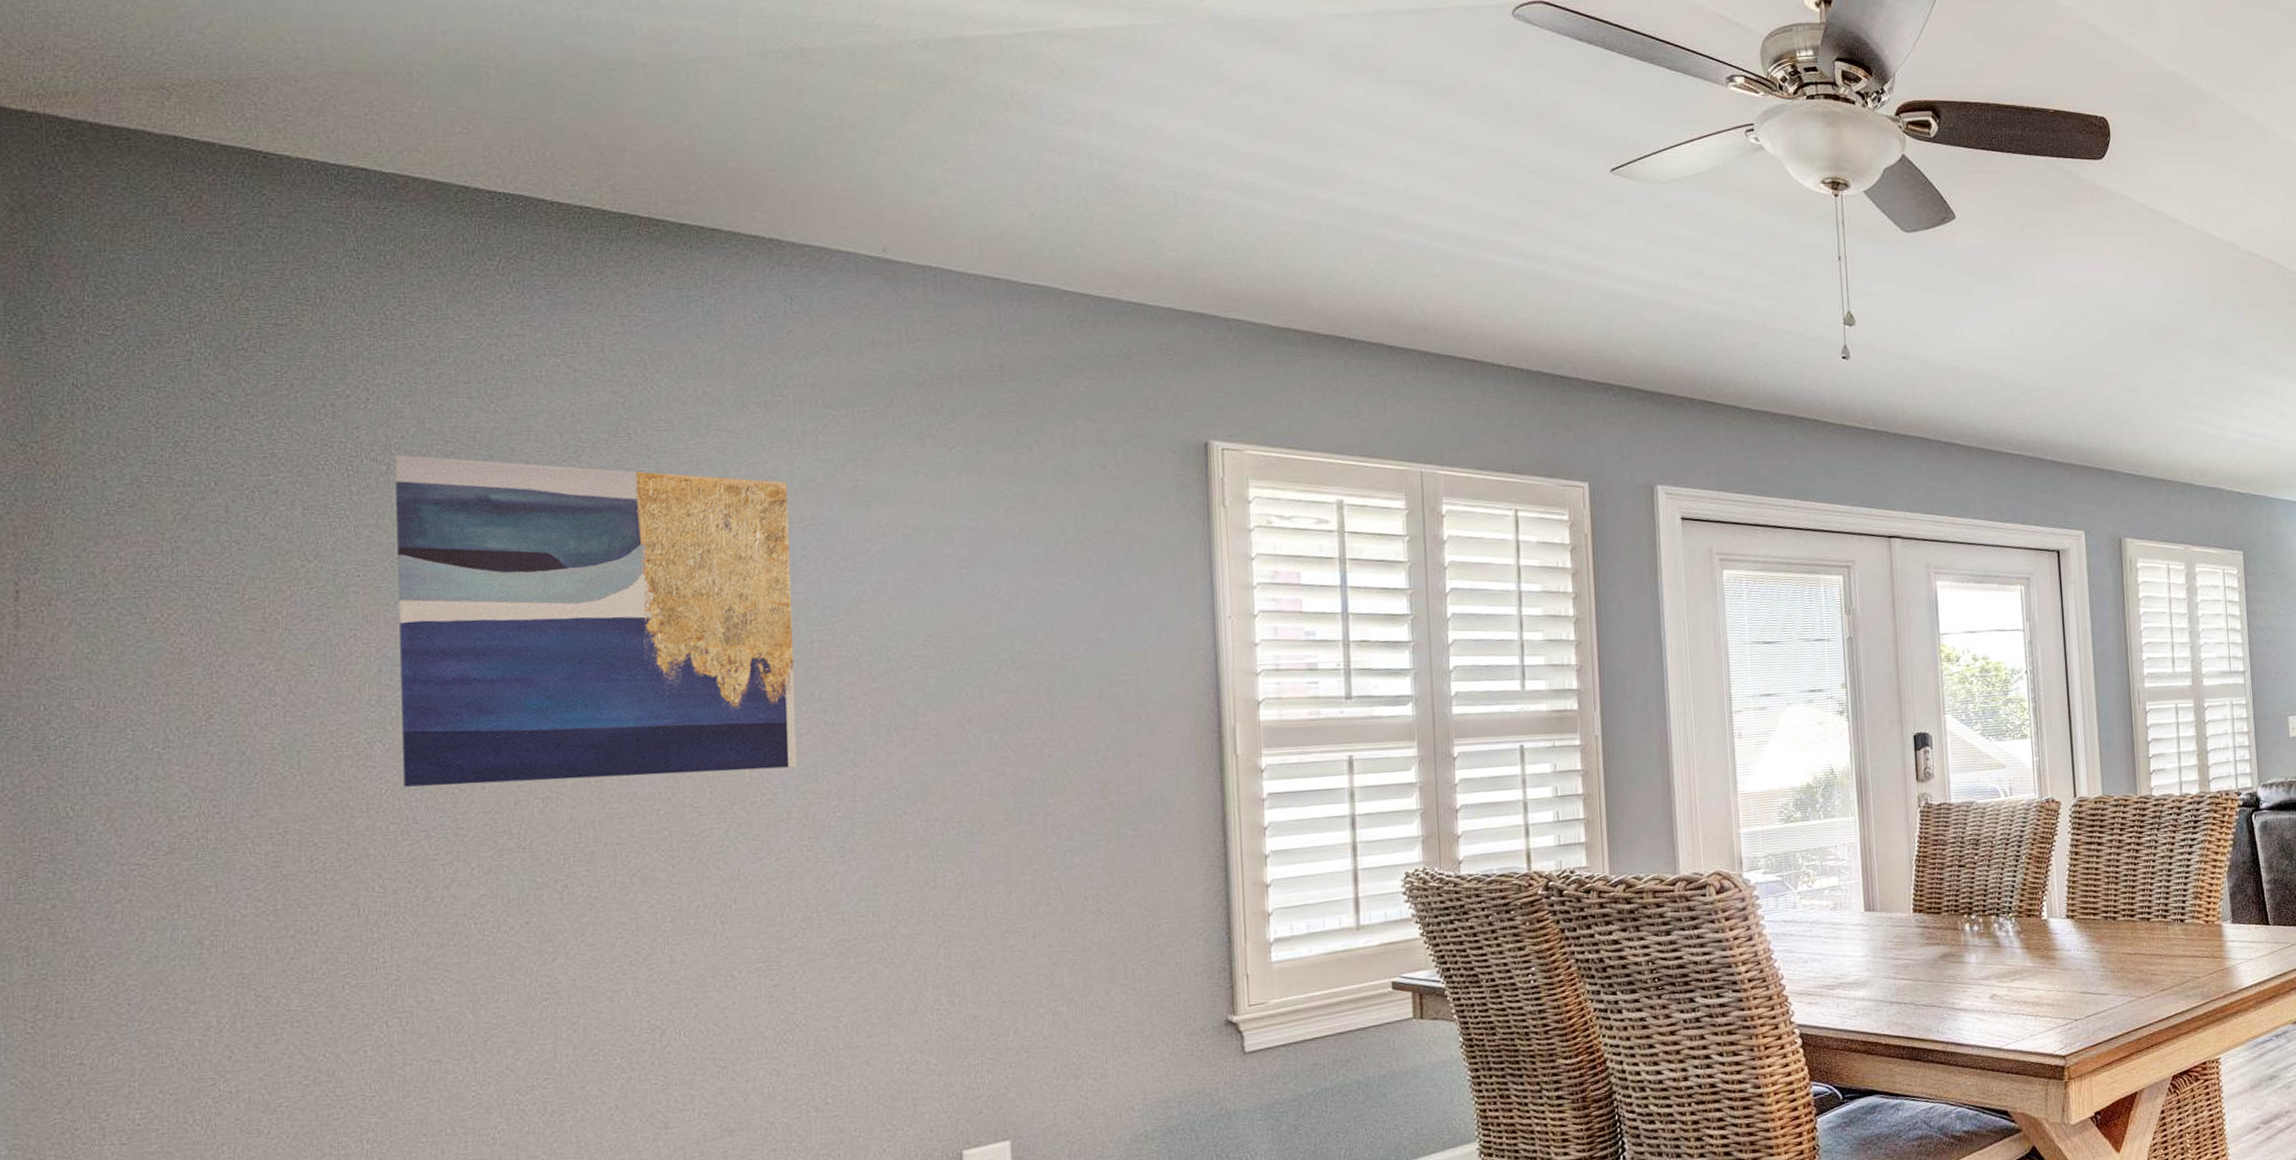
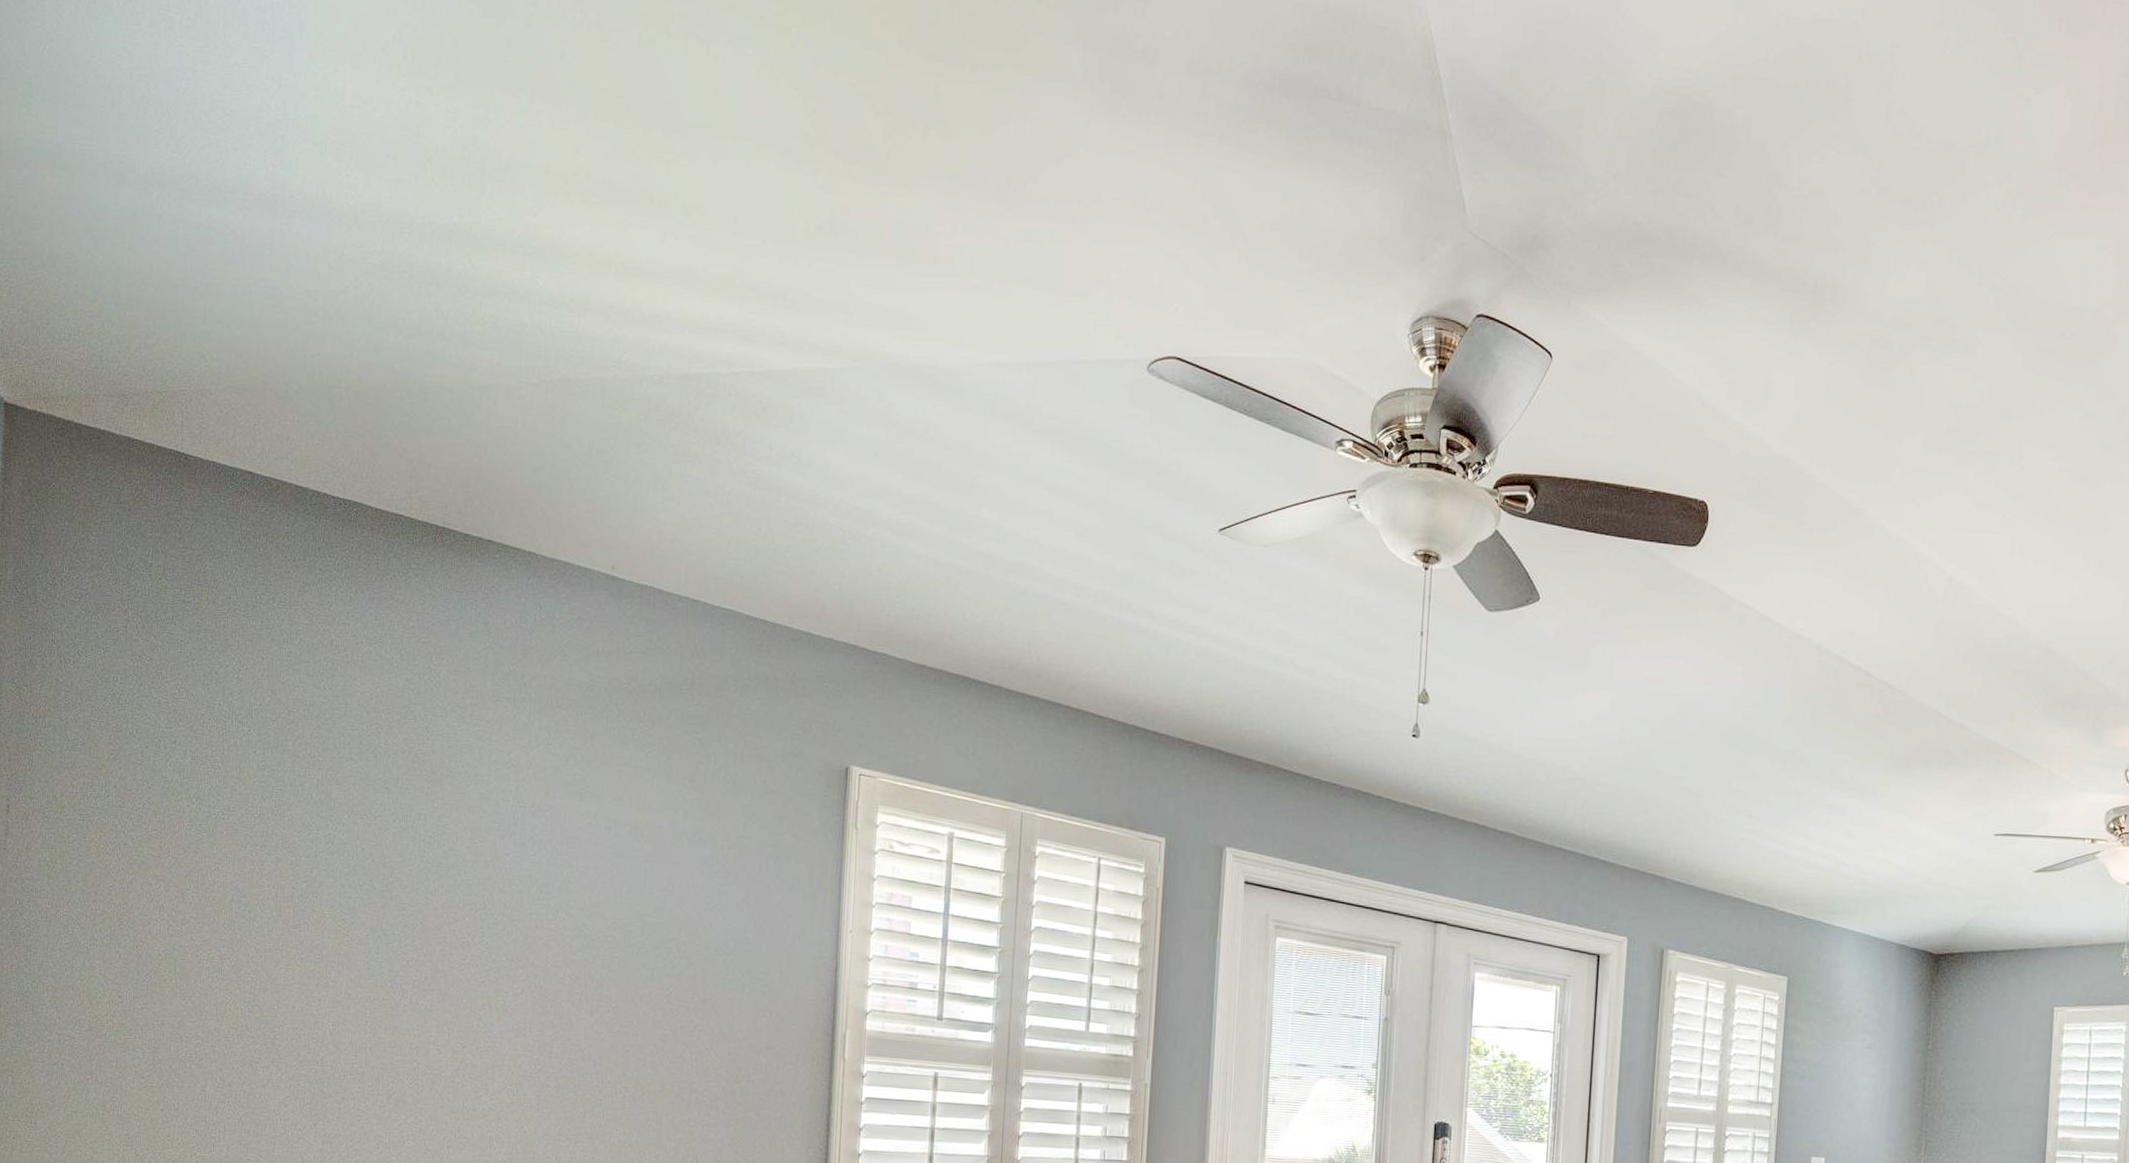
wall art: present [395,455,798,787] -> none [242,720,525,1021]

